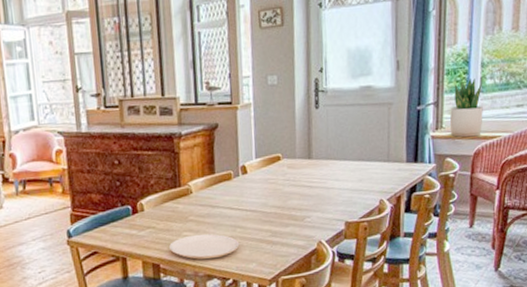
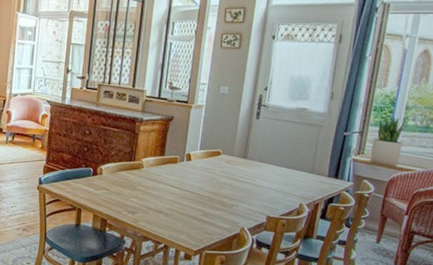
plate: present [169,233,240,260] -> none [117,201,175,225]

